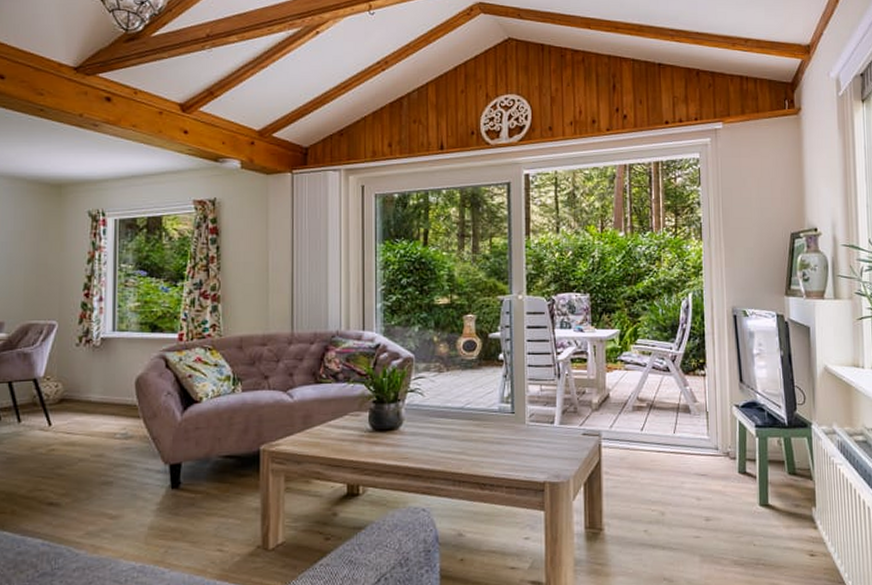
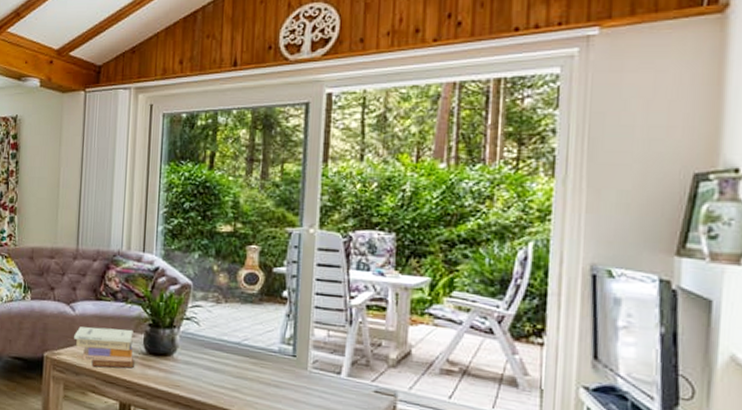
books: none [294,409,360,452] -> present [74,326,134,369]

